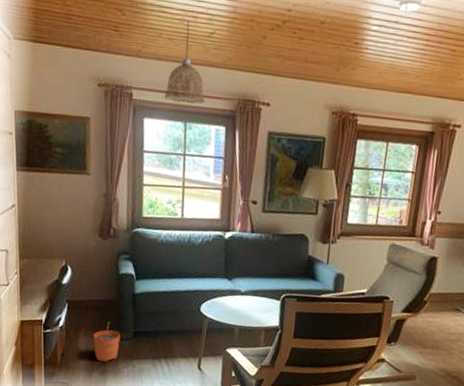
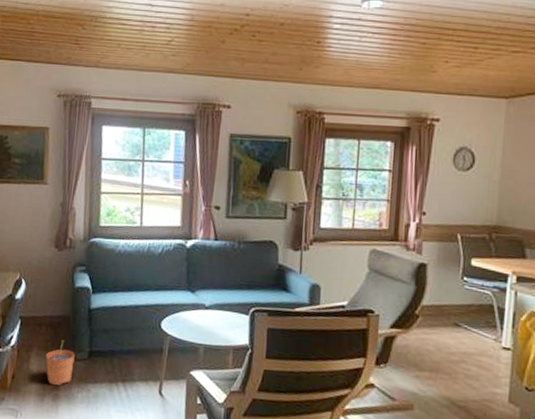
pendant lamp: present [164,20,205,104] -> none [123,30,164,110]

